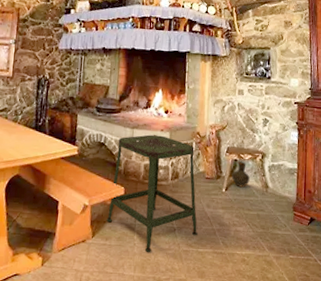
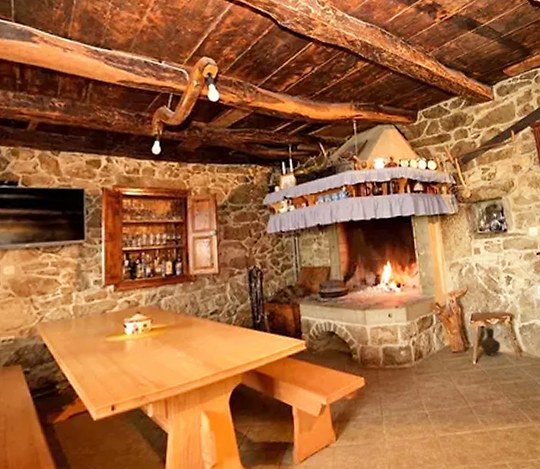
stool: present [106,134,198,252] -> none [349,312,453,446]

